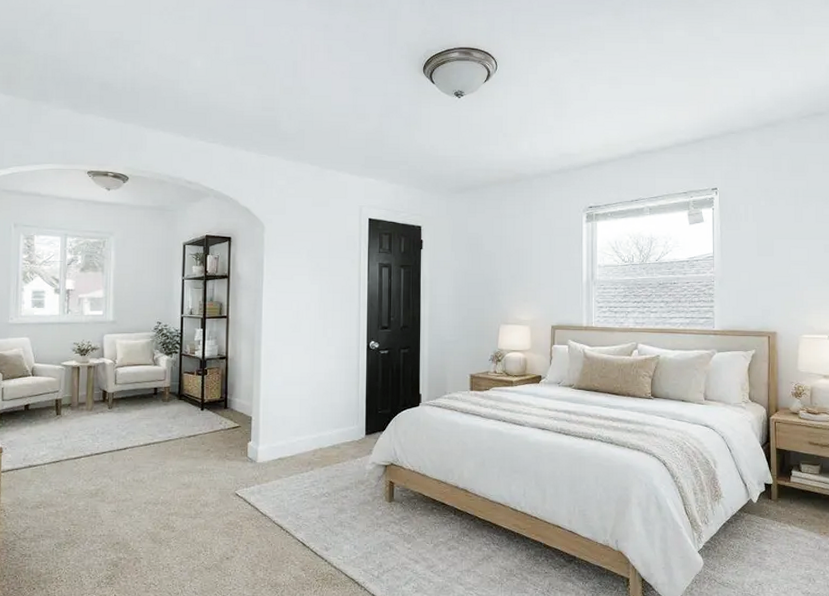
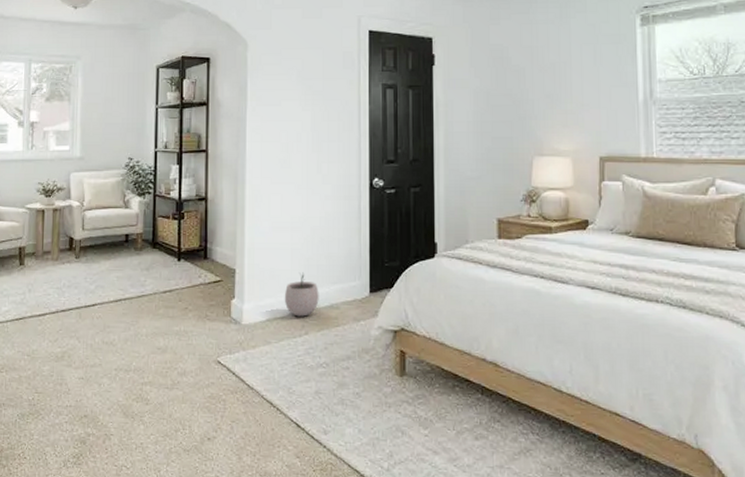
plant pot: none [293,419,323,455] -> present [284,272,319,317]

